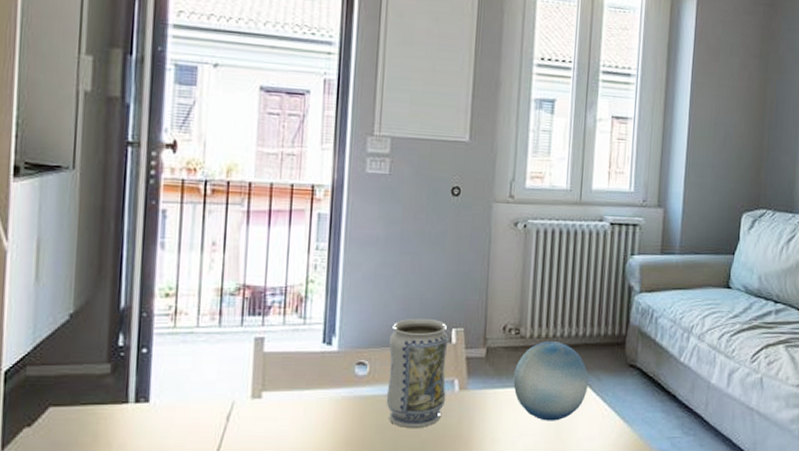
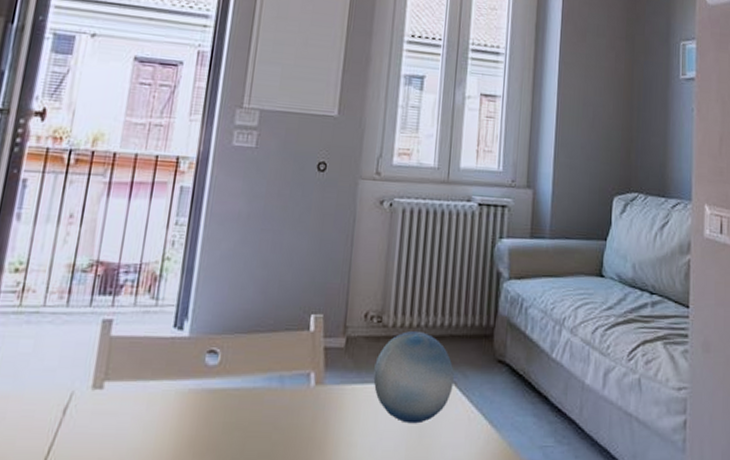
vase: present [386,318,449,428] -> none [236,301,307,428]

